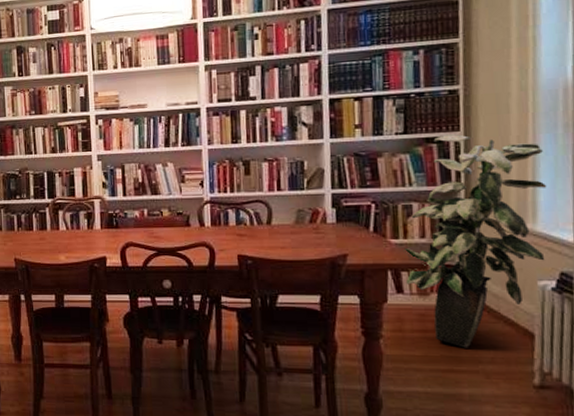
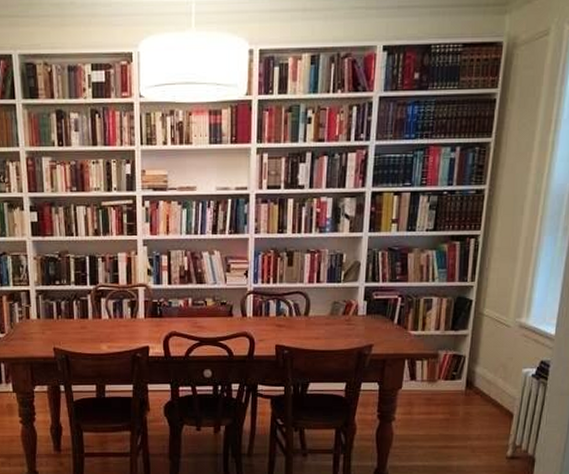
indoor plant: present [403,134,547,348] -> none [419,233,544,427]

